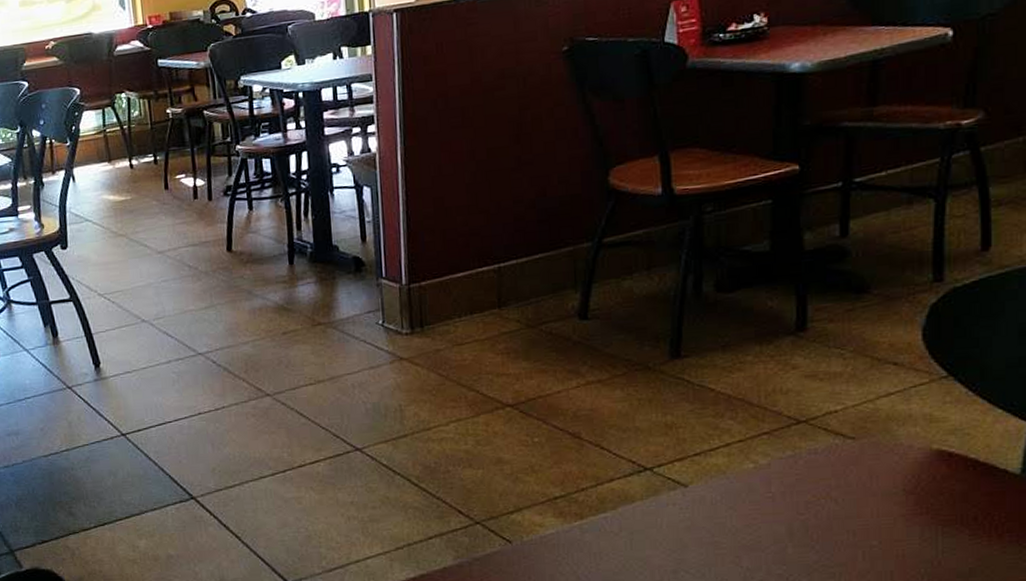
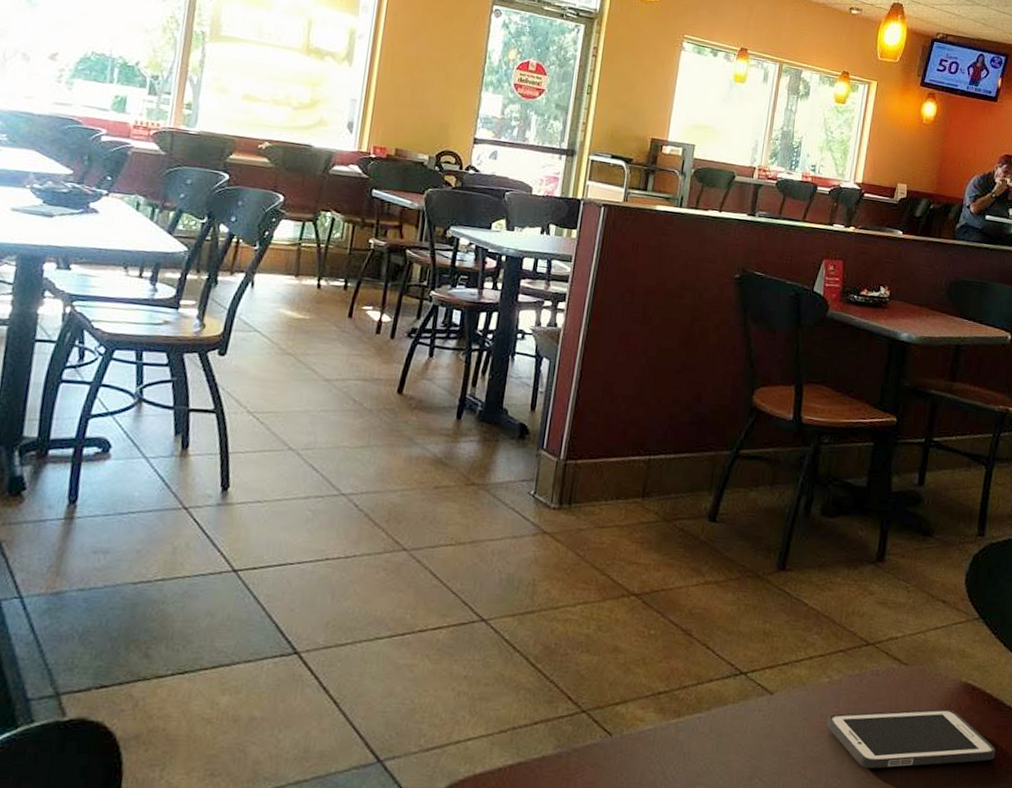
cell phone: none [759,481,992,552] -> present [827,709,996,769]

